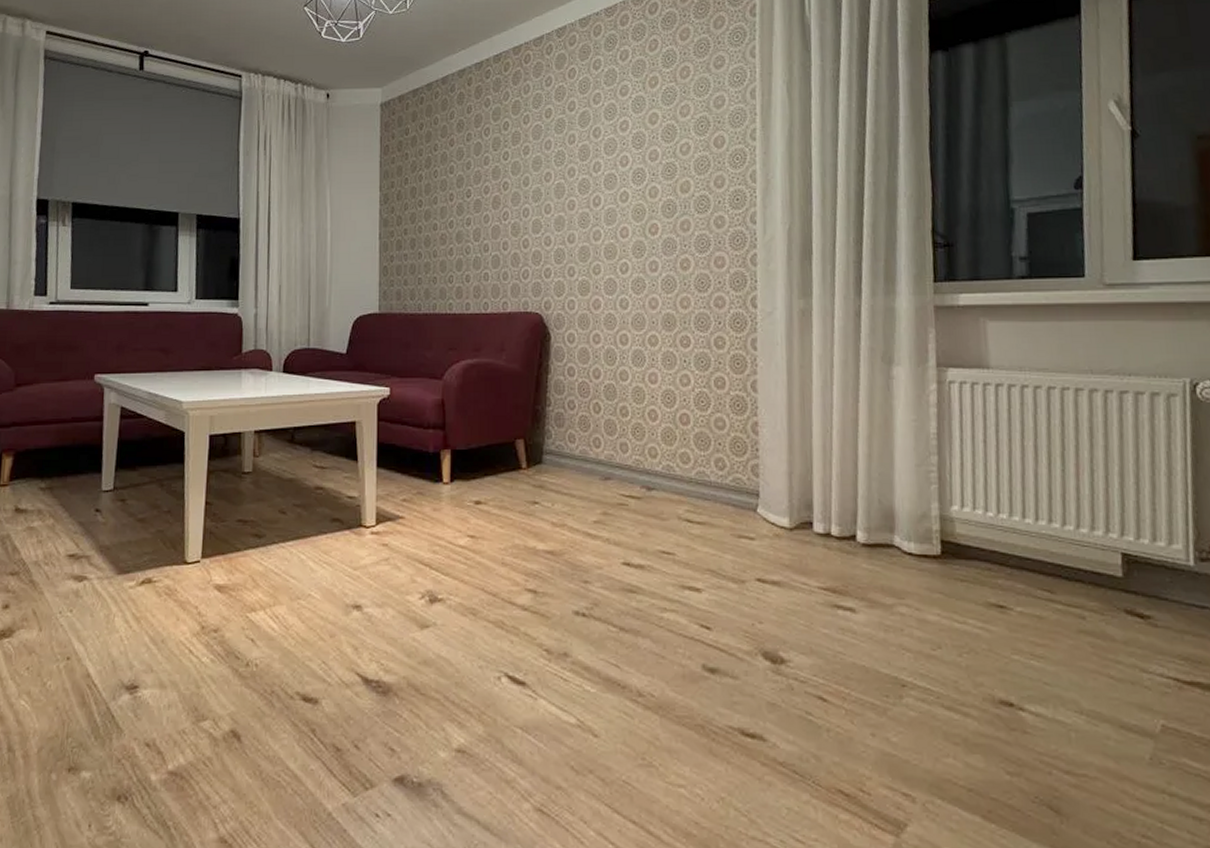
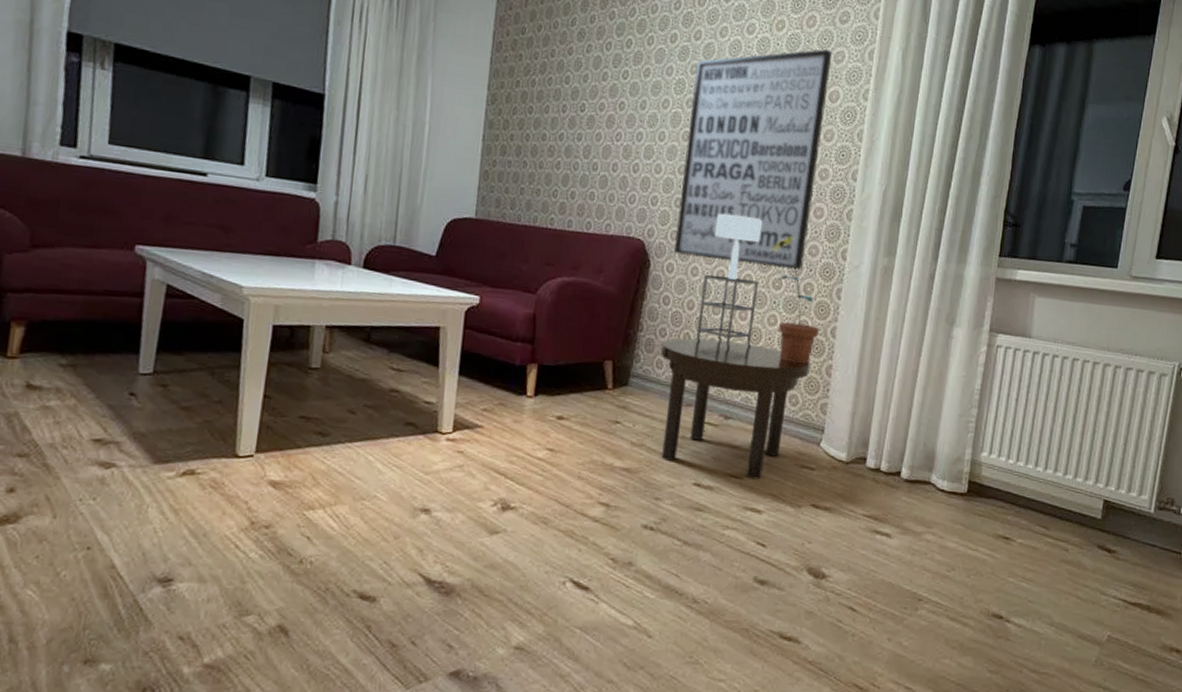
wall art: none [572,96,712,325] -> present [674,48,833,270]
side table: none [572,406,735,555] -> present [661,338,812,480]
table lamp: none [606,276,666,415] -> present [696,214,762,349]
potted plant: none [672,289,738,422] -> present [770,235,819,363]

